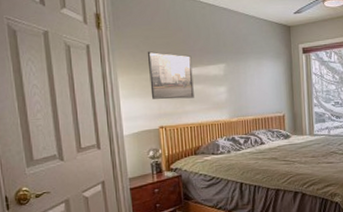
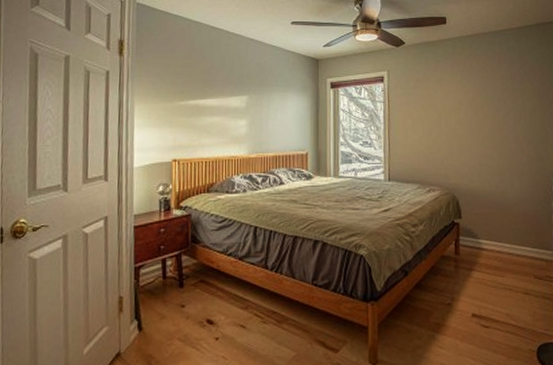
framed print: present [147,51,194,100] -> none [167,80,213,131]

